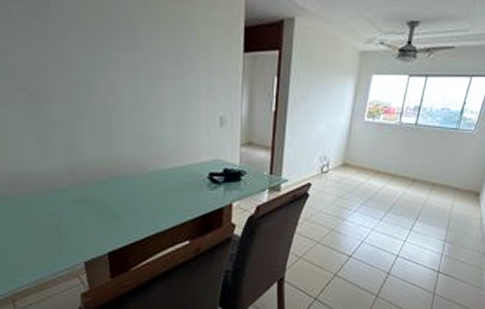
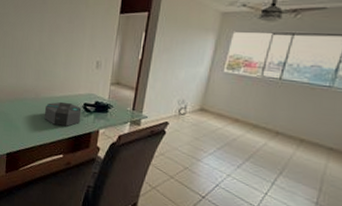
speaker: none [155,174,208,205] -> present [44,101,82,127]

